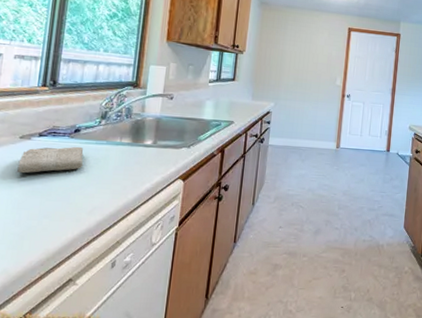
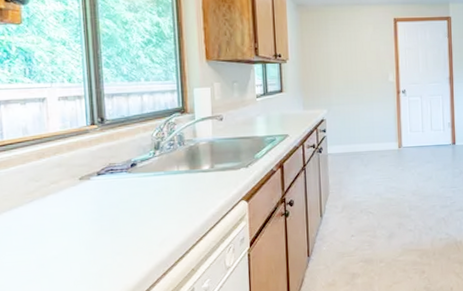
washcloth: present [17,146,84,174] -> none [82,180,146,214]

